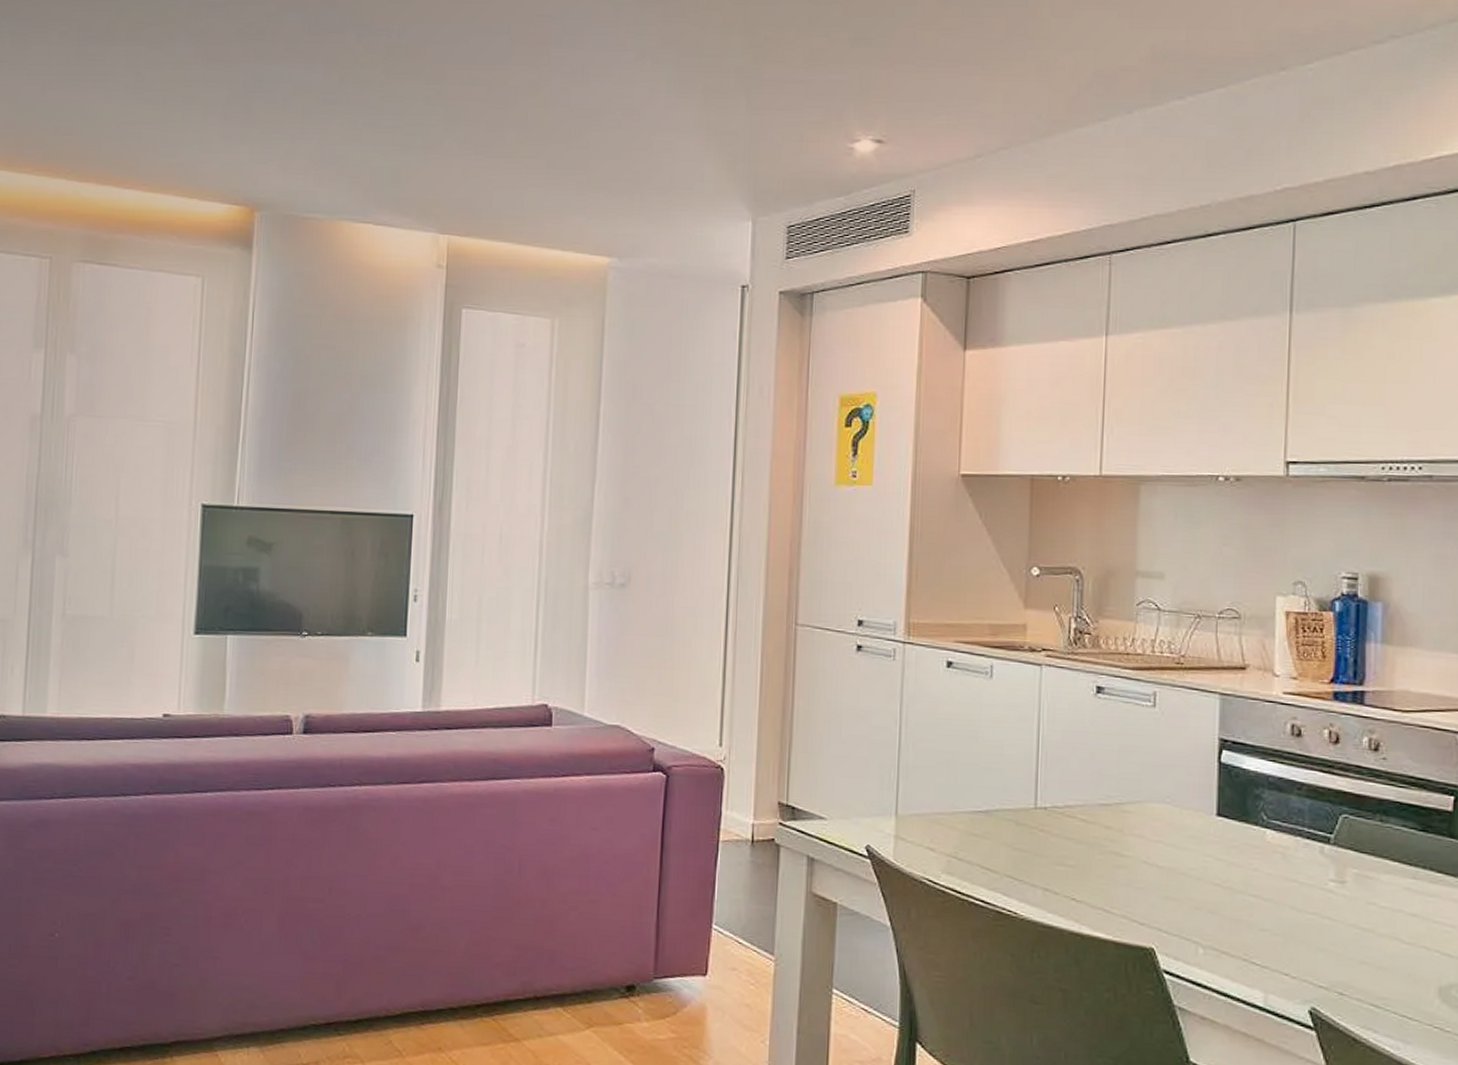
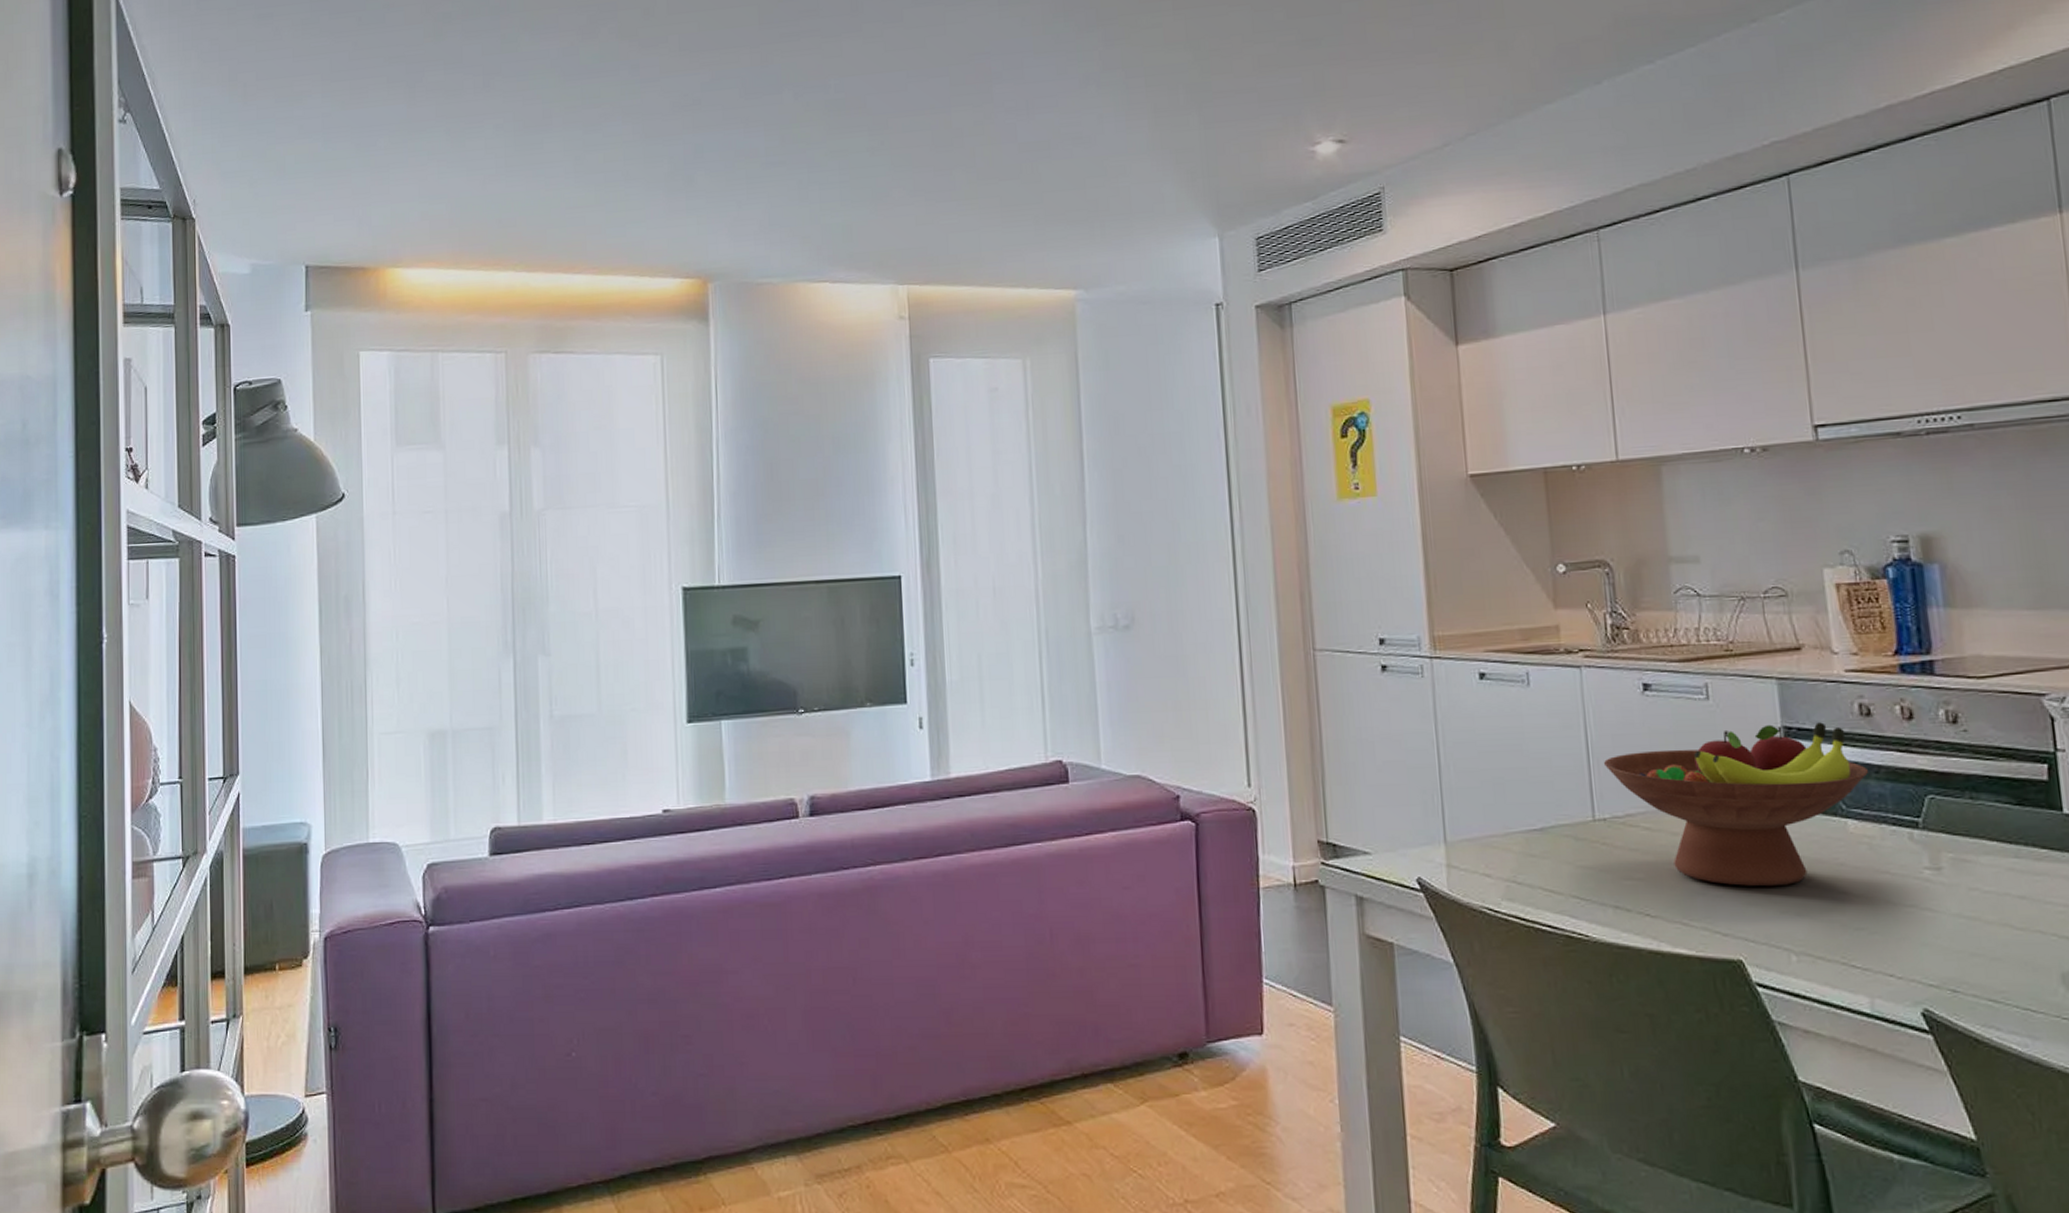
fruit bowl: none [1052,735,1291,884] -> present [1604,722,1868,887]

